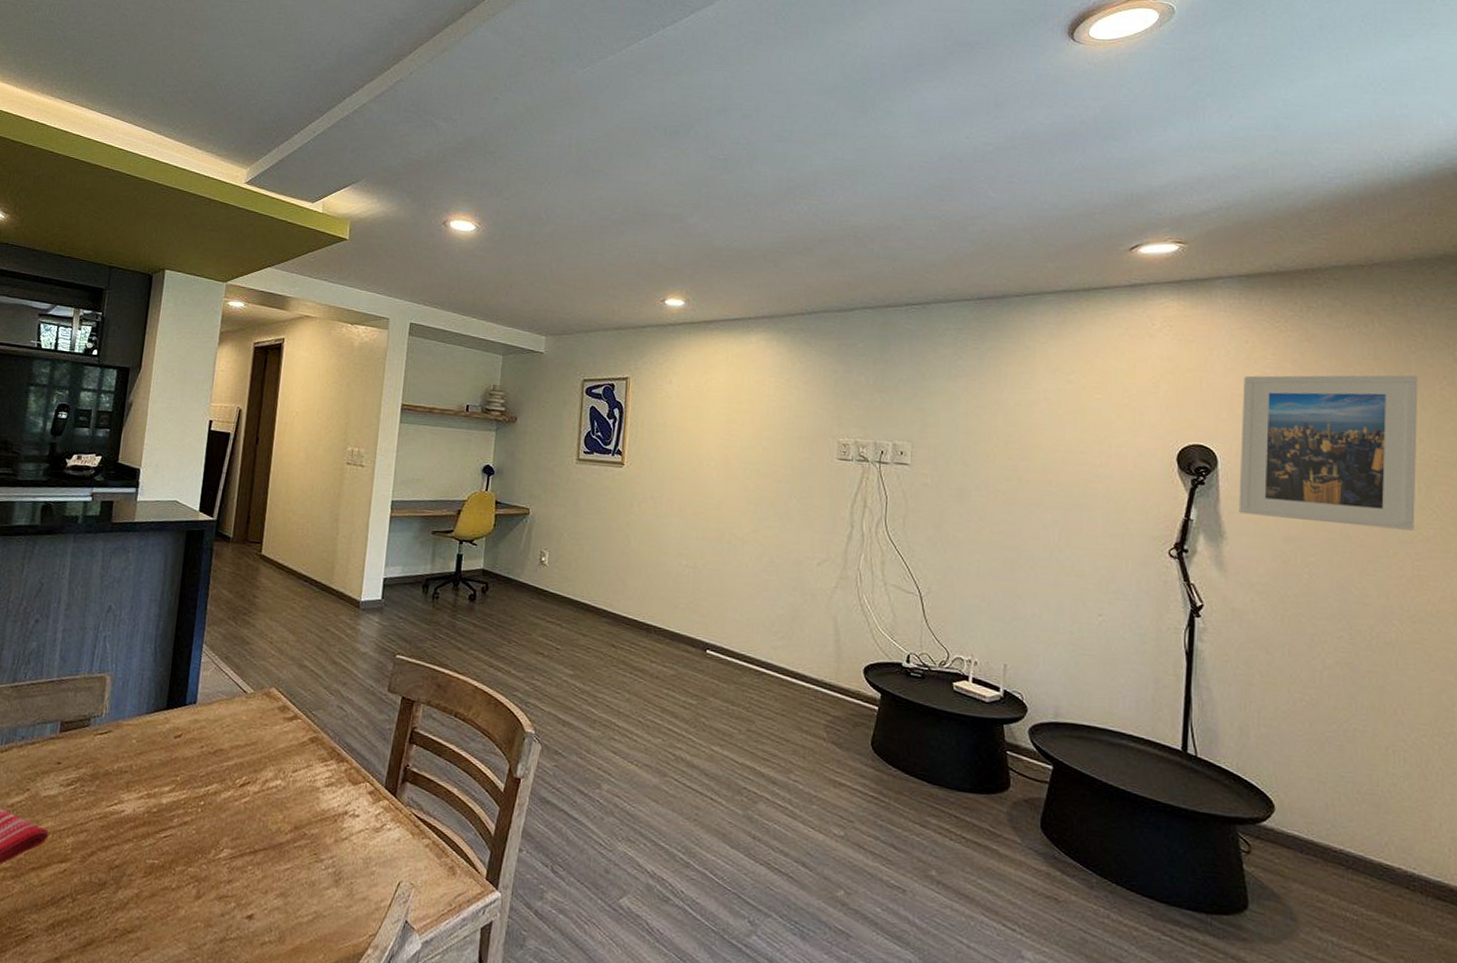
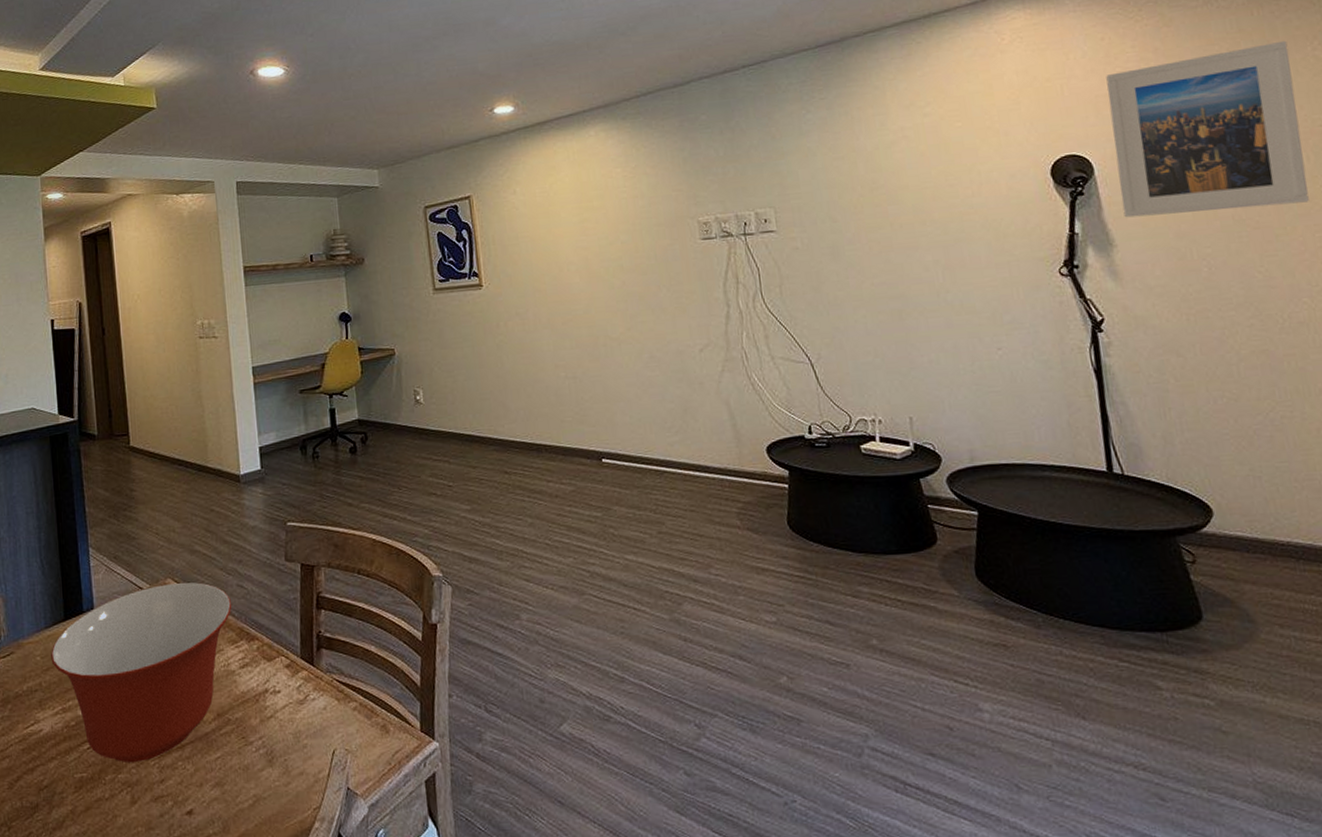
mixing bowl: none [146,692,329,860] -> present [51,582,232,763]

